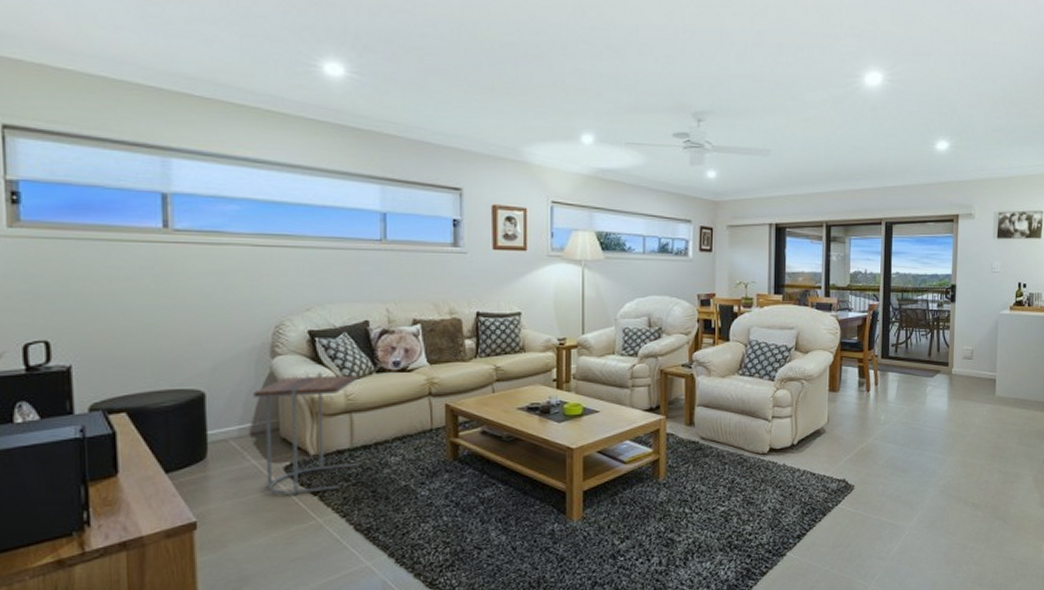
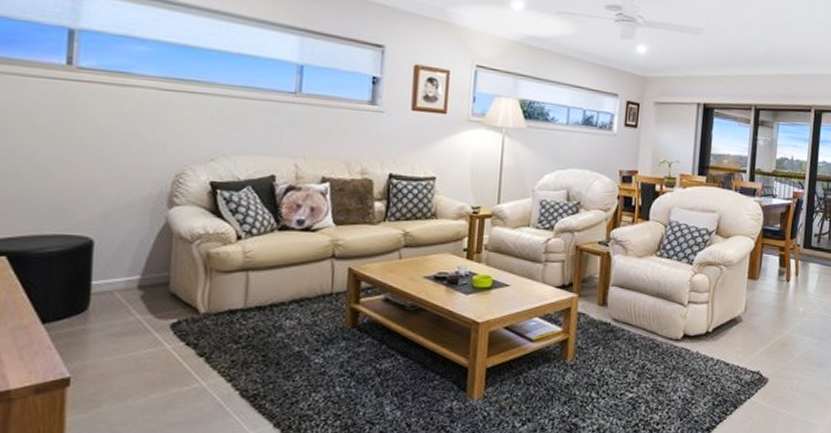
side table: present [253,372,358,496] -> none [145,226,257,355]

